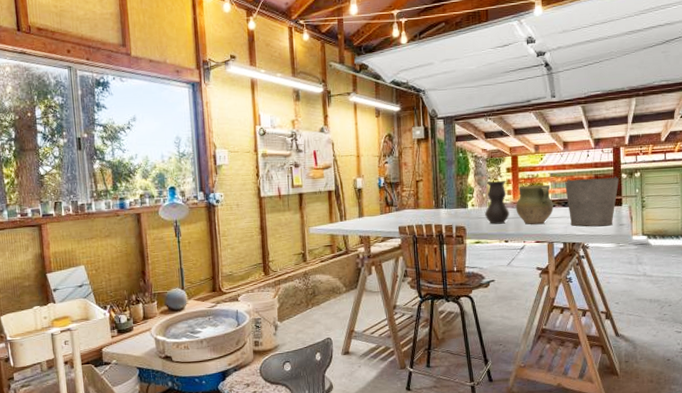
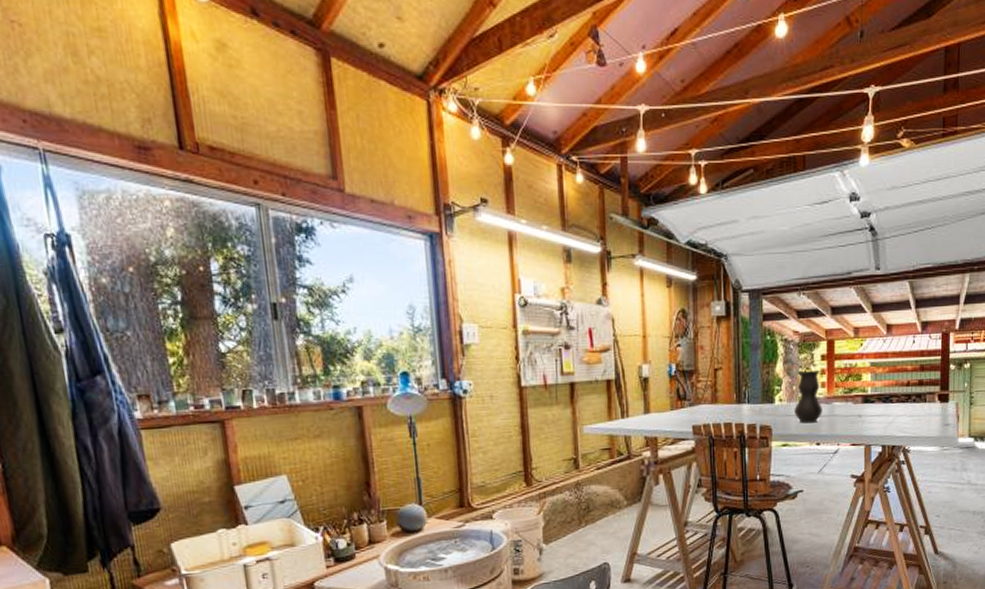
ceramic jug: present [516,184,553,225] -> none [830,375,873,424]
bucket: present [565,176,619,227] -> none [887,367,947,427]

